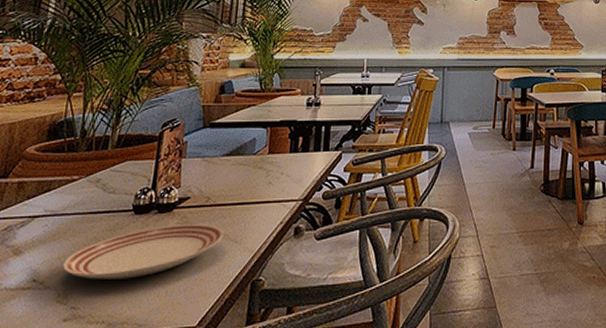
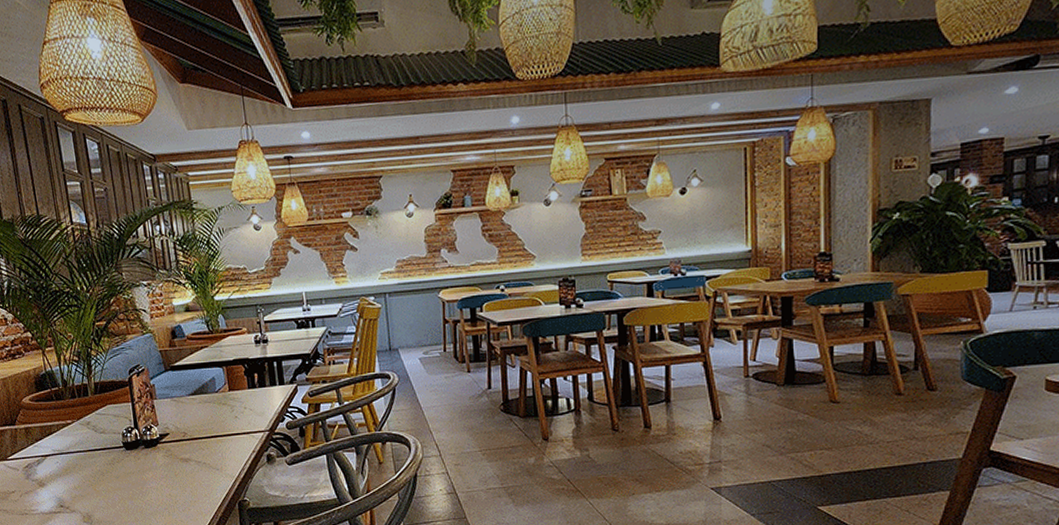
dinner plate: present [62,223,224,279] -> none [79,455,206,504]

